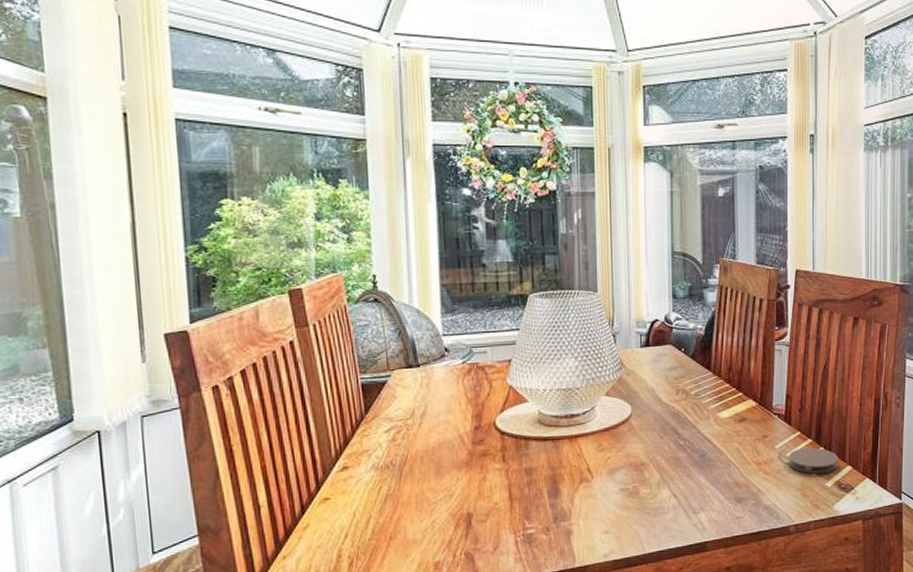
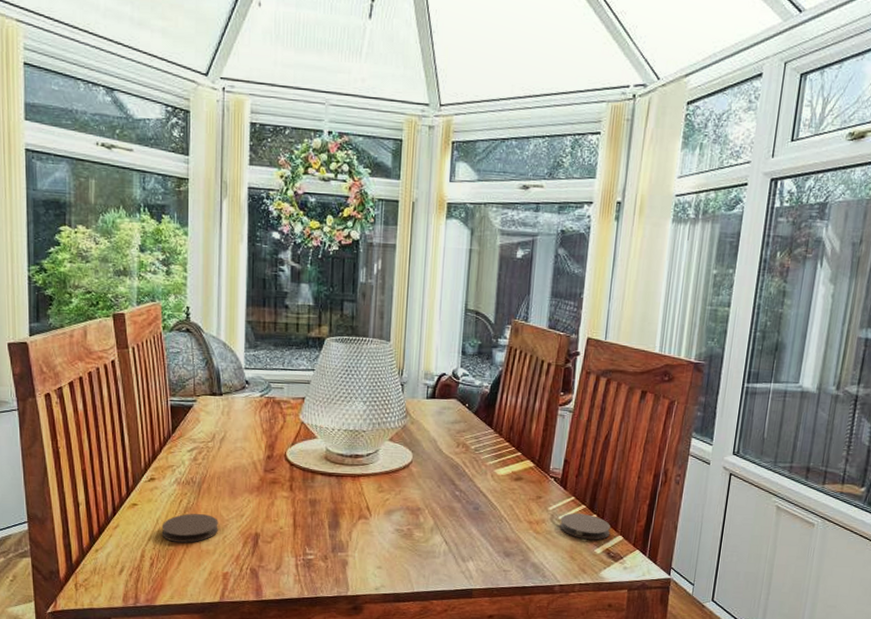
coaster: none [359,499,425,536] -> present [161,513,218,543]

